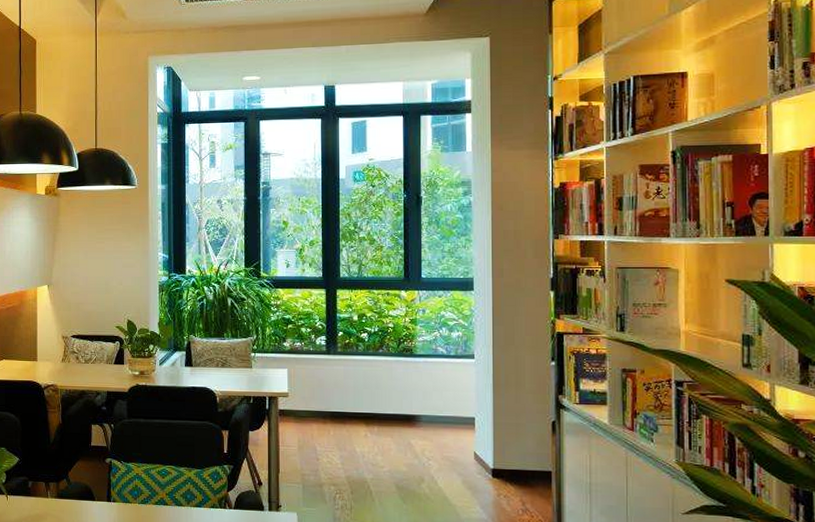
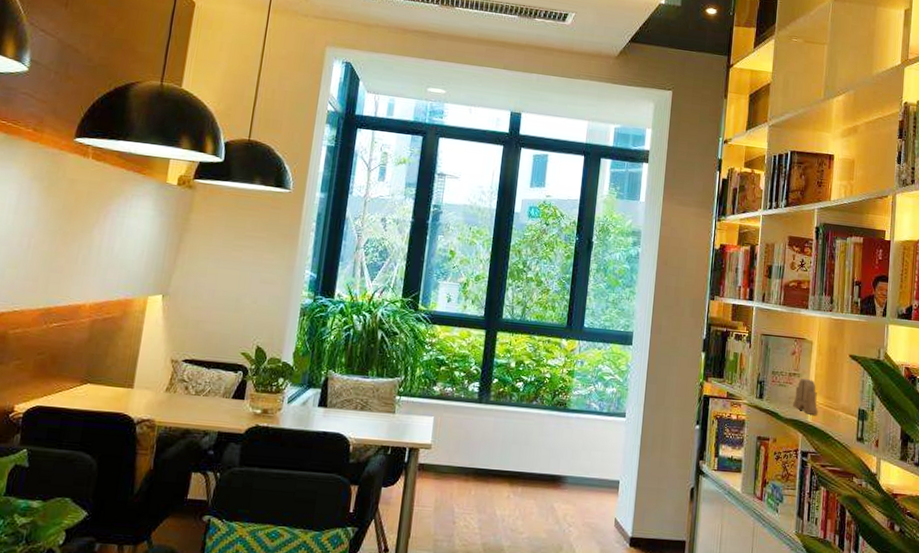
bookend: none [661,308,692,344] -> present [793,379,818,415]

